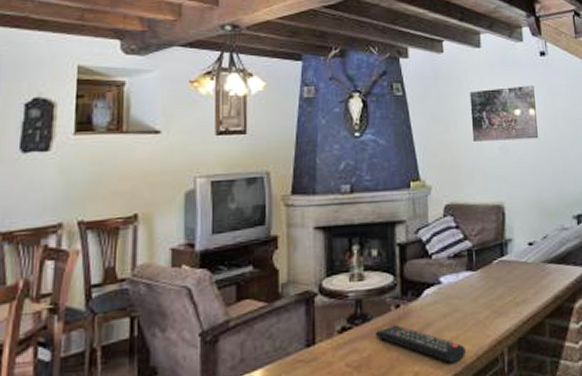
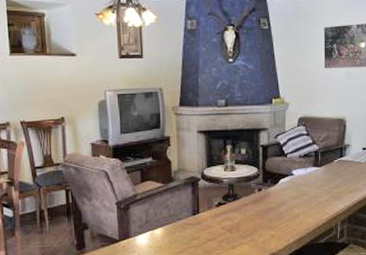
remote control: present [375,324,467,364] -> none [243,202,310,231]

